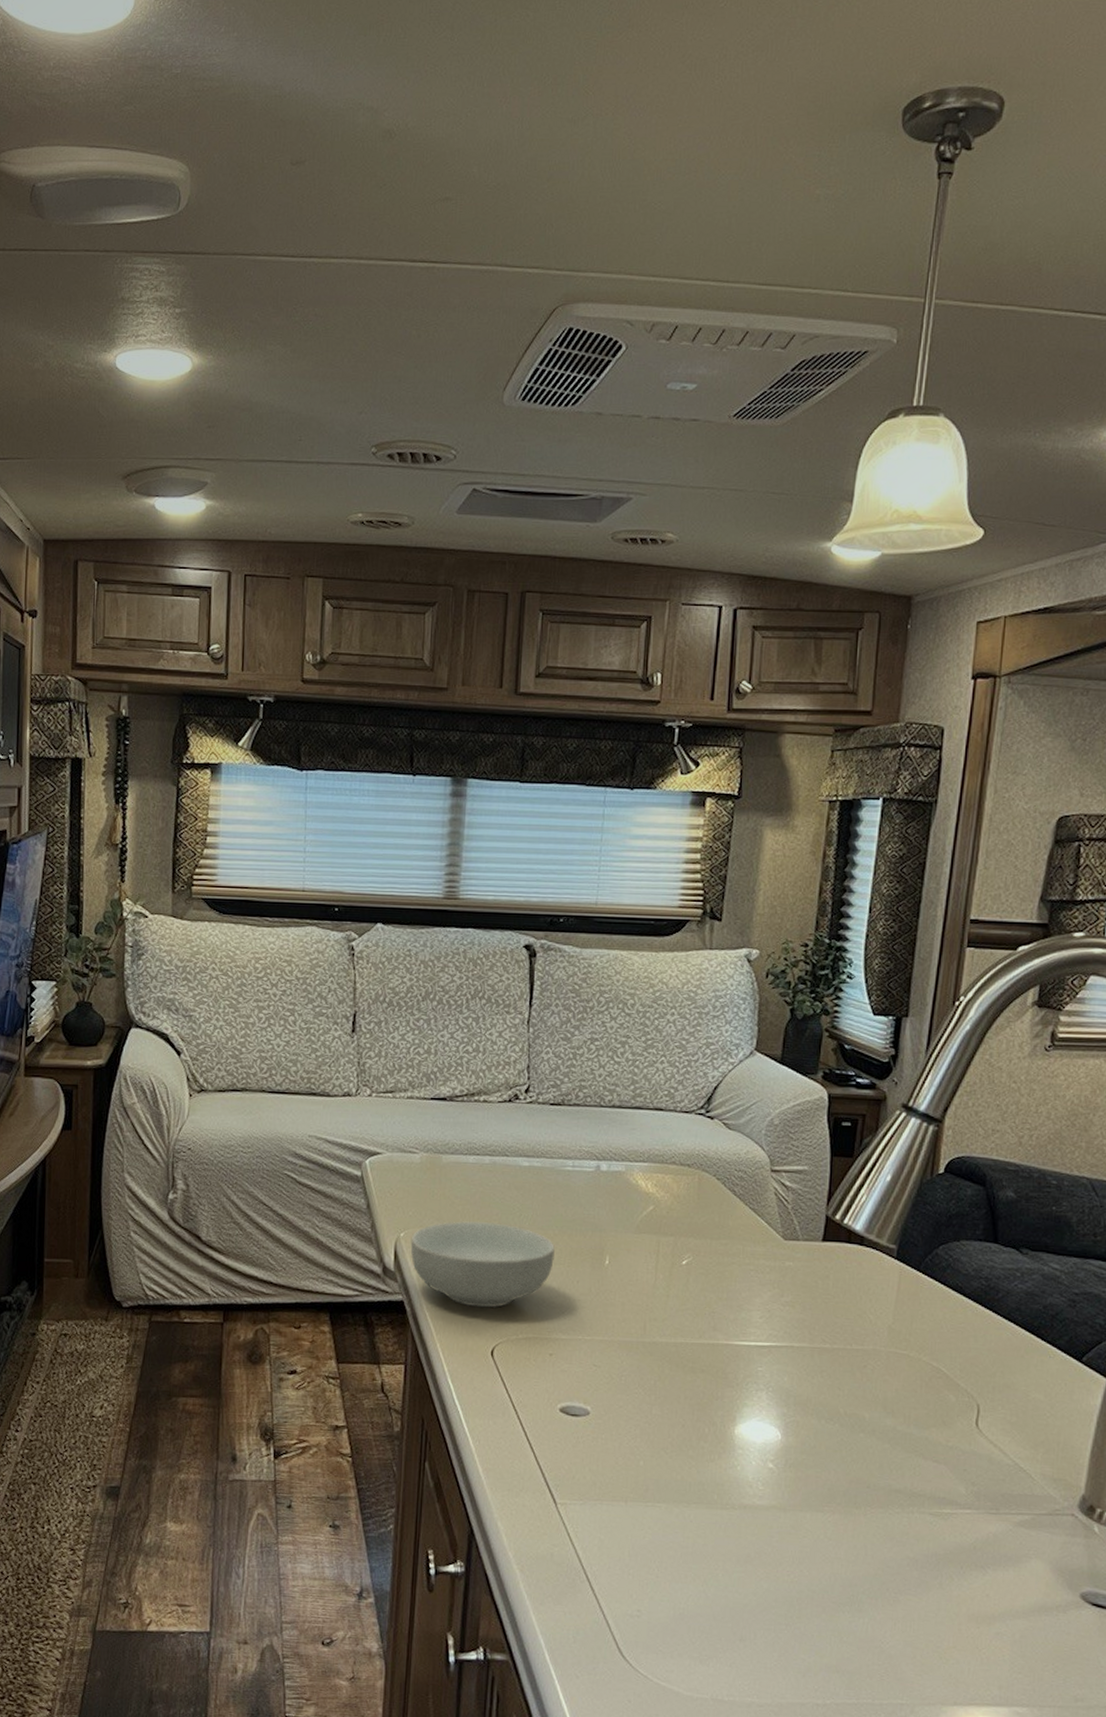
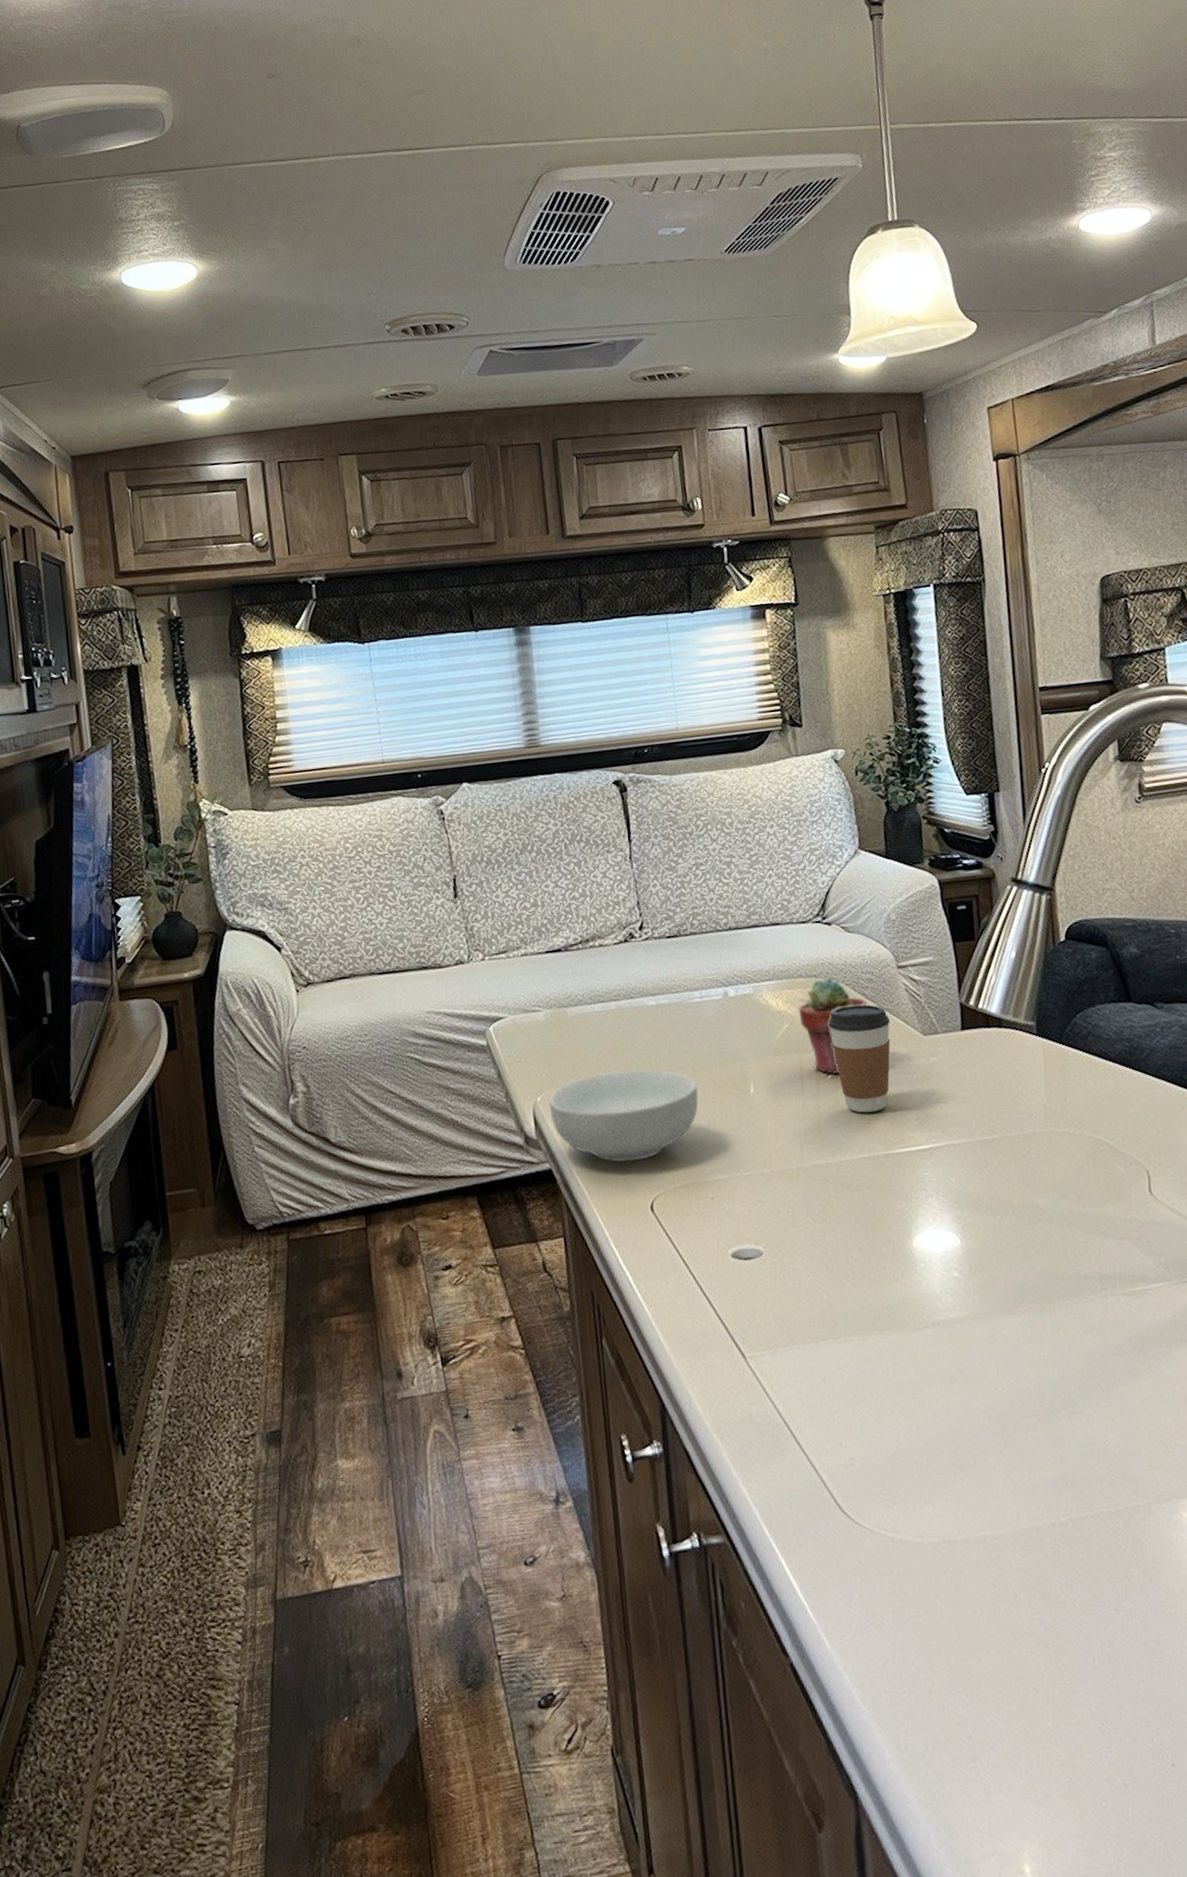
potted succulent: none [665,1169,734,1261] -> present [798,978,867,1074]
coffee cup: none [692,1198,754,1303] -> present [828,1004,891,1113]

